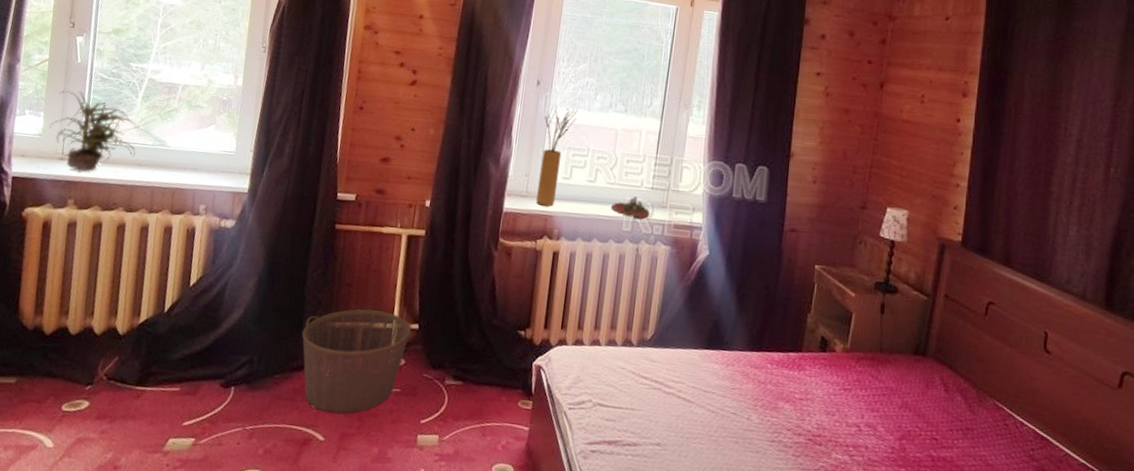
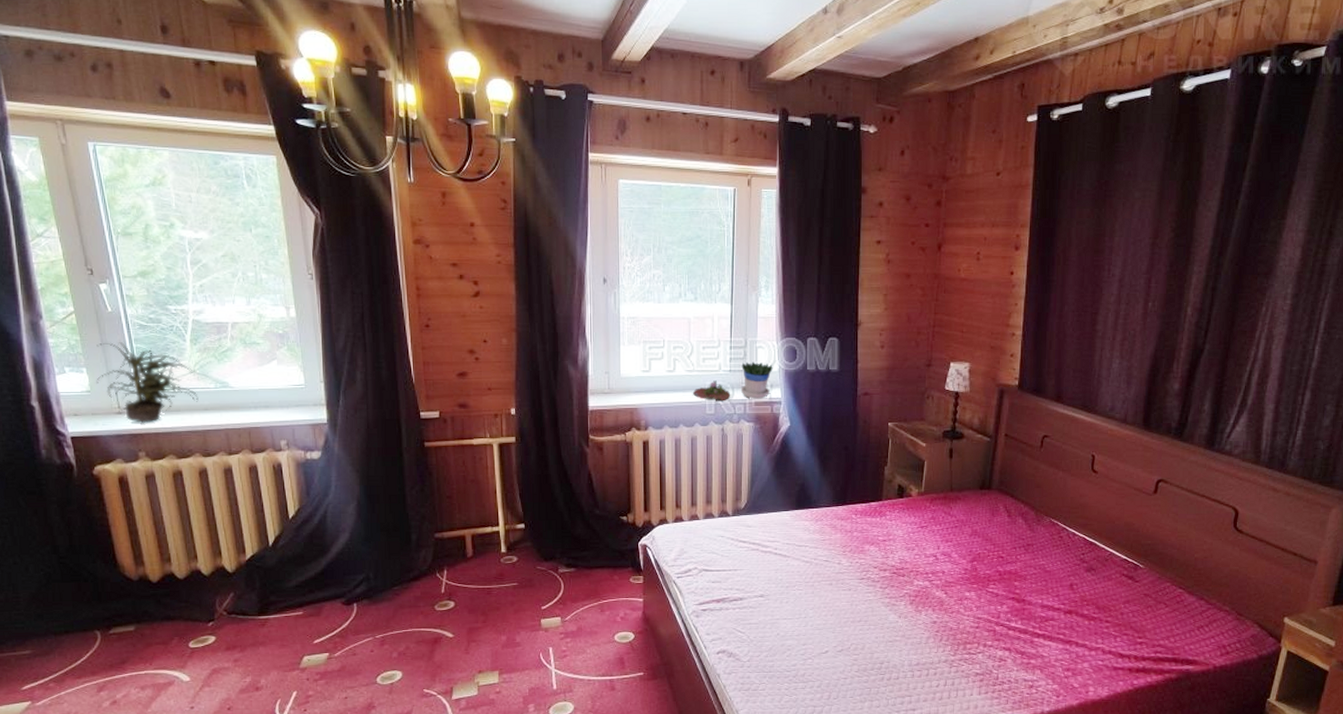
basket: present [301,309,411,414] -> none [412,517,518,613]
vase: present [536,105,578,207] -> none [616,301,648,400]
flowerpot: none [660,181,697,222] -> present [740,361,773,399]

